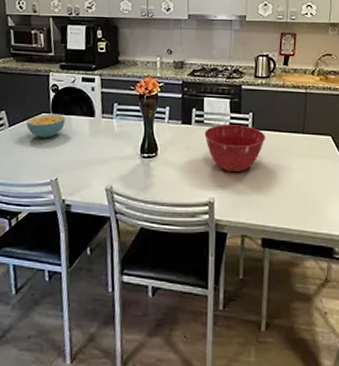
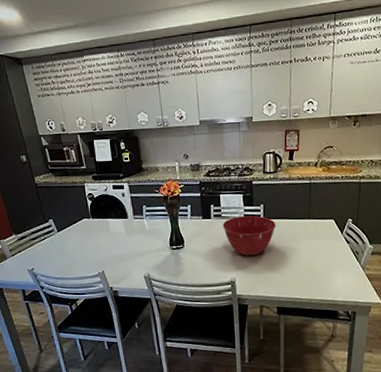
cereal bowl: present [26,113,66,138] -> none [71,218,104,239]

